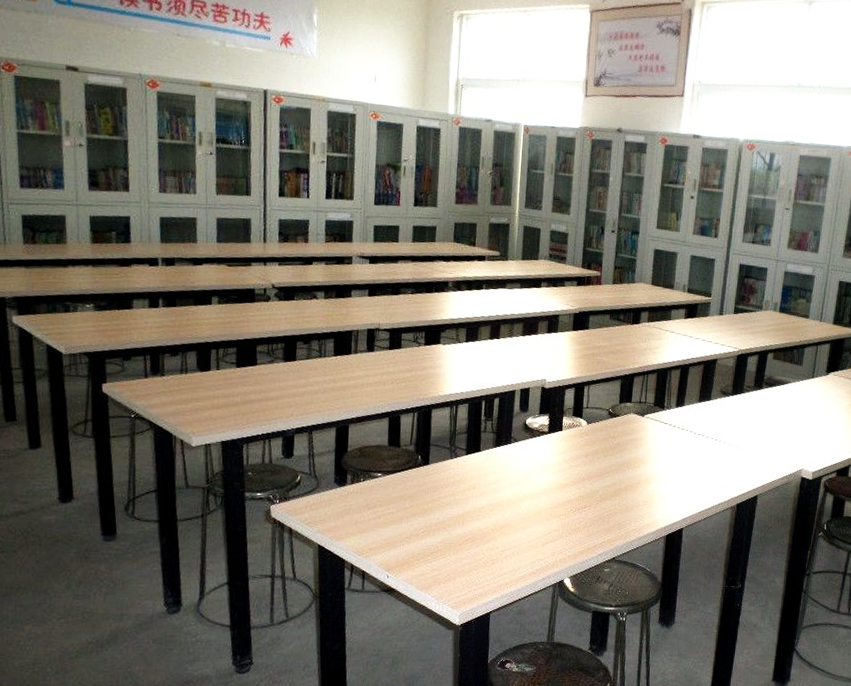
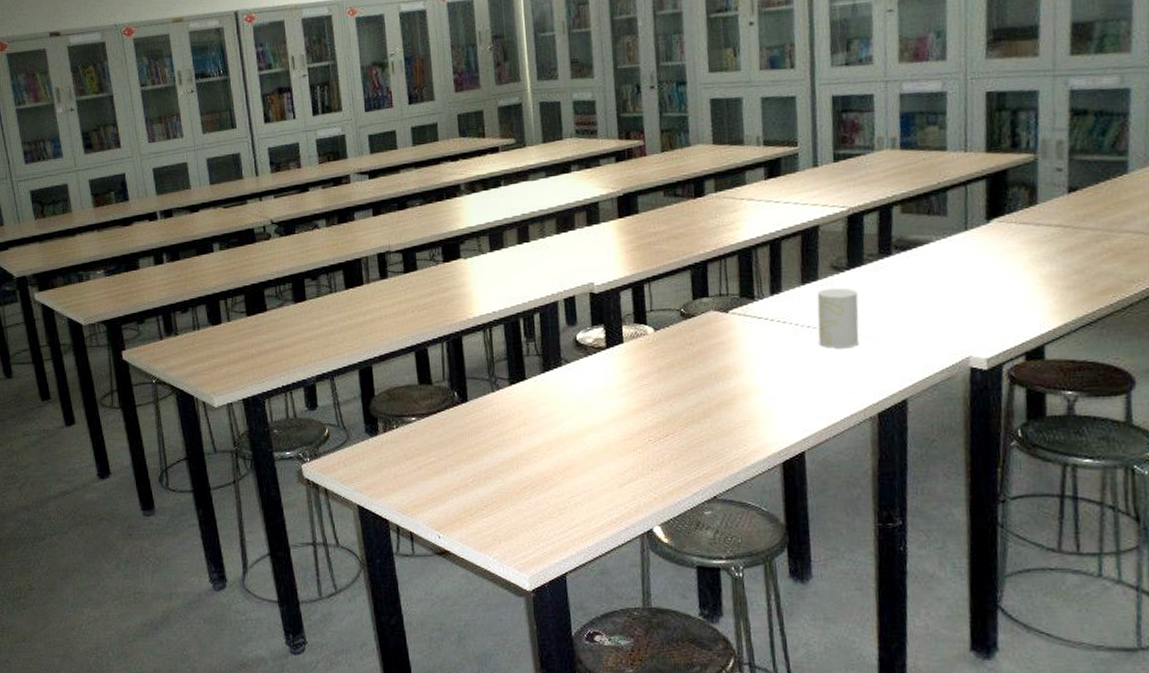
cup: none [704,407,736,453] -> present [817,287,859,348]

